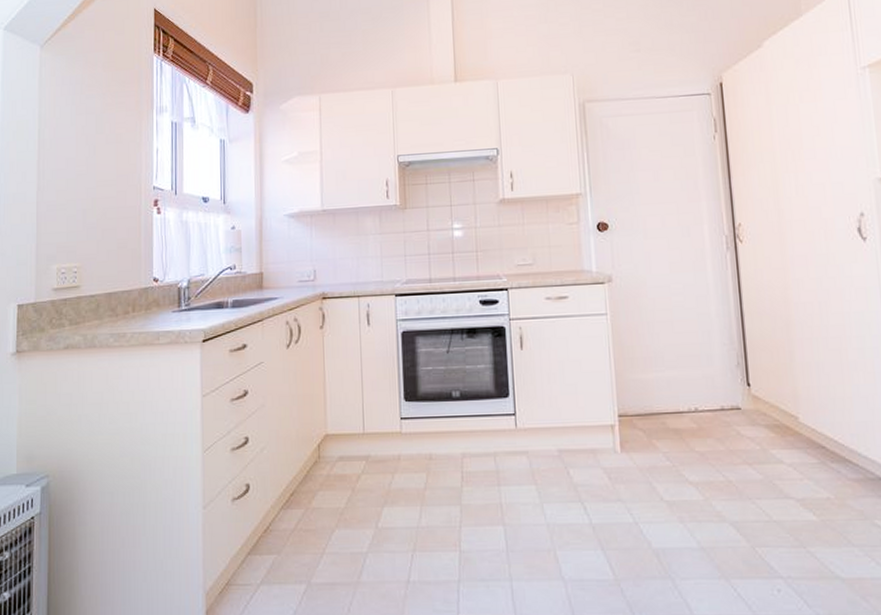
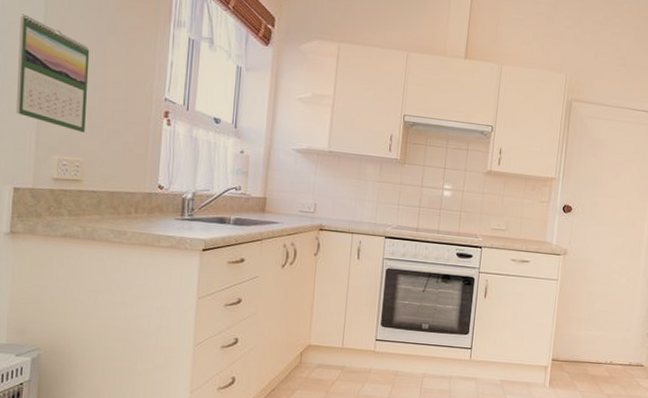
calendar: none [16,131,81,237] -> present [15,13,90,133]

